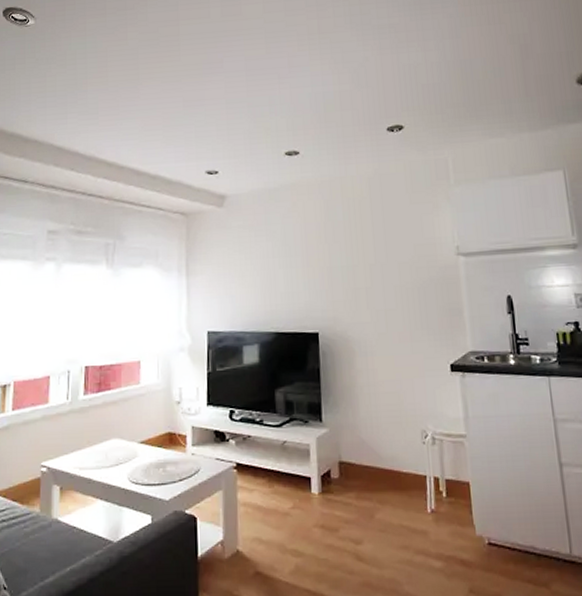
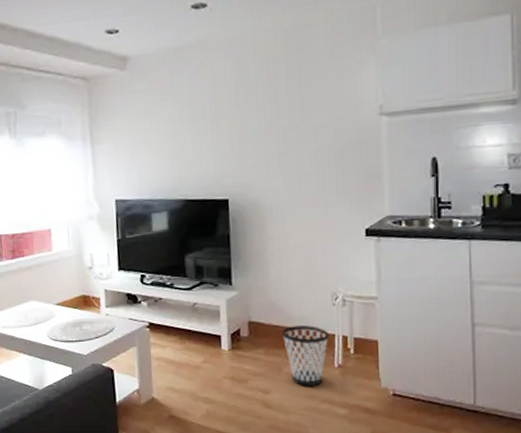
wastebasket: none [372,466,421,535] -> present [281,325,329,386]

